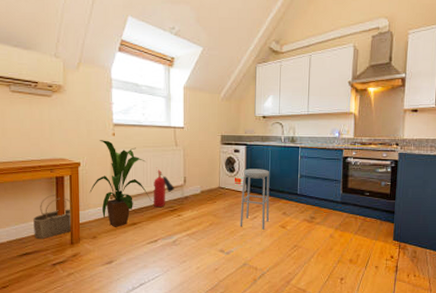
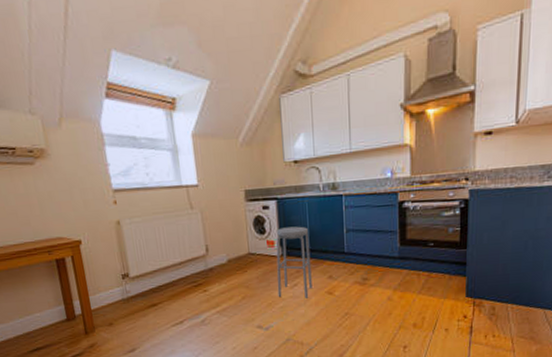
wicker basket: present [32,194,73,239] -> none [37,279,85,331]
house plant: present [89,140,151,227] -> none [97,210,171,311]
fire extinguisher: present [153,167,174,208] -> none [170,237,196,284]

